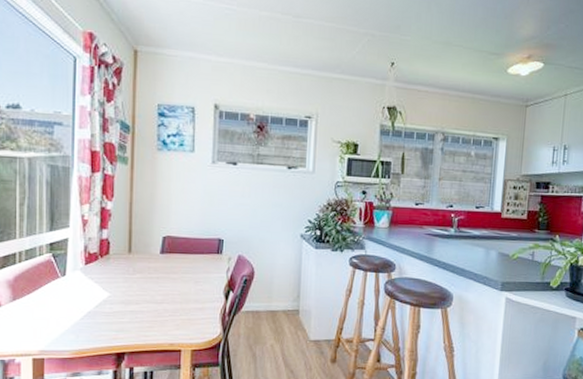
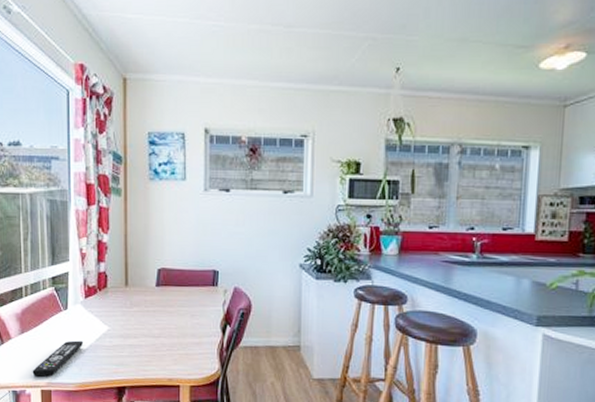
remote control: none [23,307,82,346] -> present [32,340,84,378]

